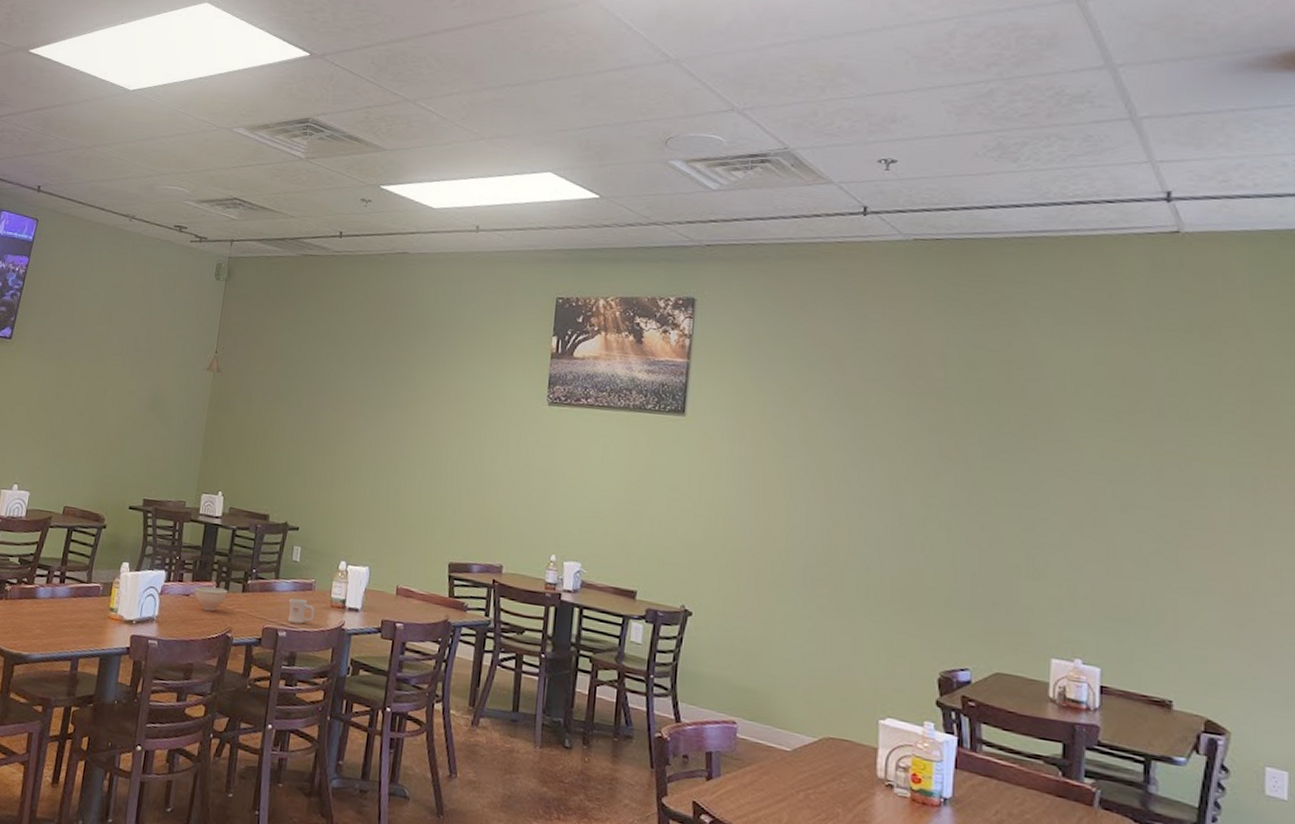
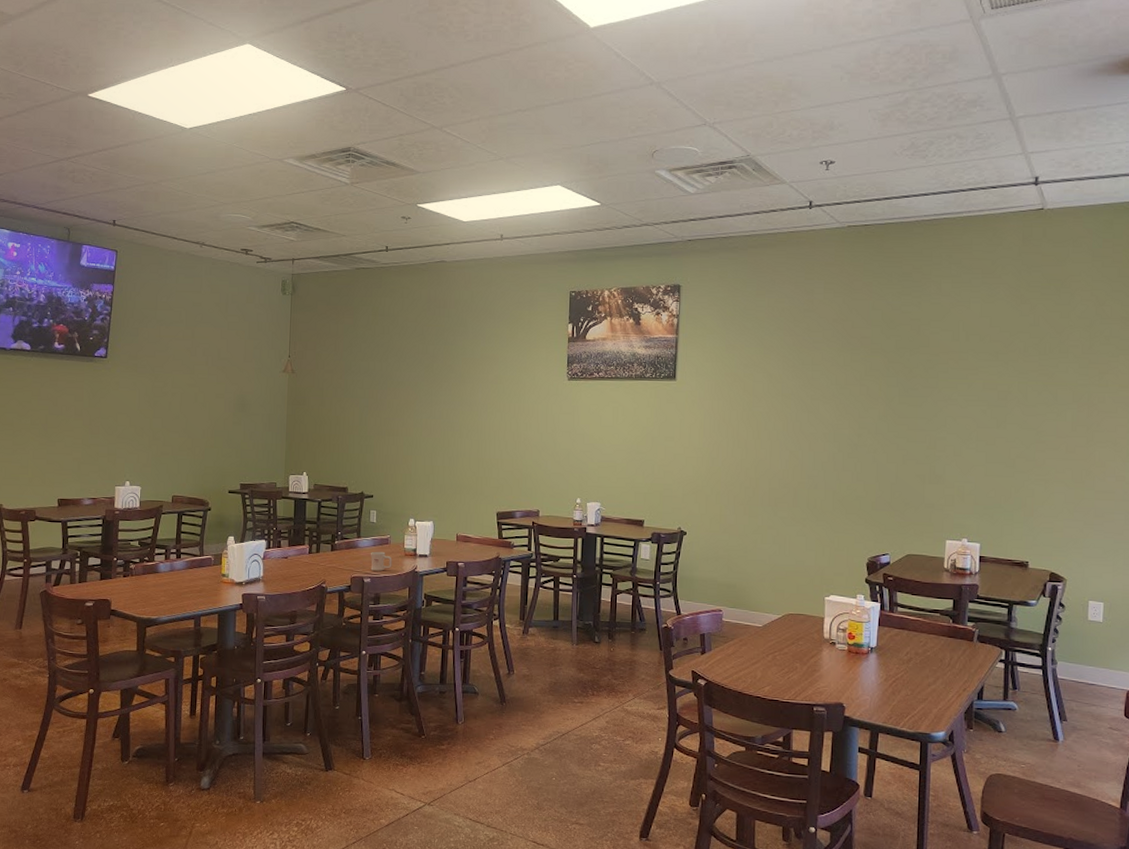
bowl: present [193,586,229,612] -> none [290,549,320,569]

